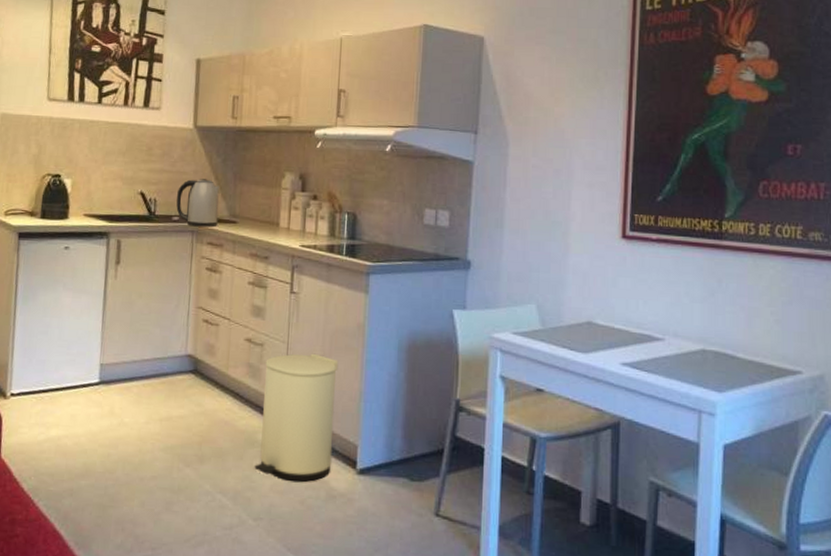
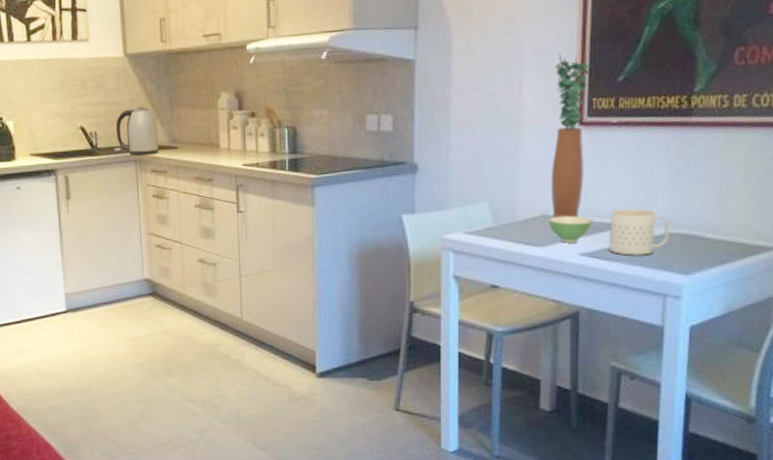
pedal bin: present [254,353,339,482] -> none [219,268,292,388]
bowl: none [591,323,634,352] -> present [547,215,593,243]
vase: none [596,170,633,328] -> present [552,53,590,219]
mug: none [647,321,705,371] -> present [608,208,670,257]

